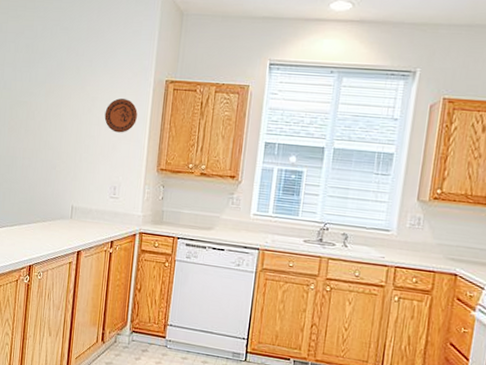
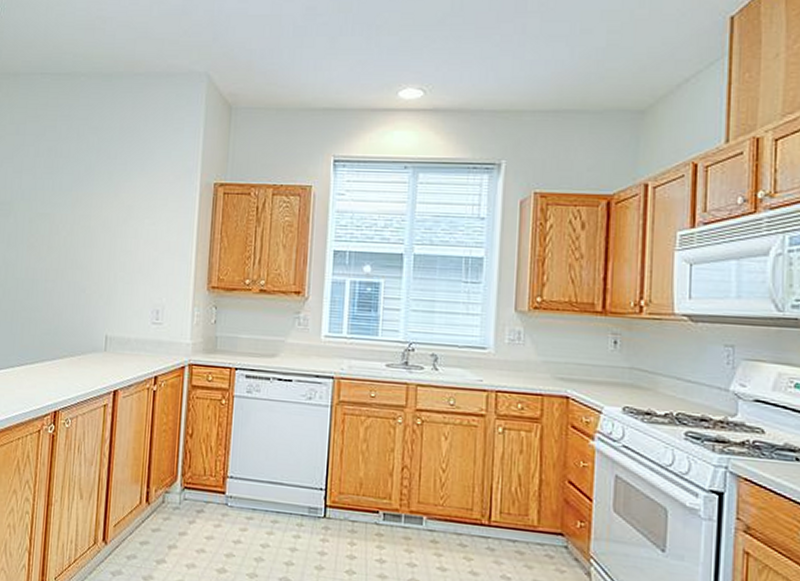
decorative plate: present [104,98,138,133] -> none [143,206,182,246]

